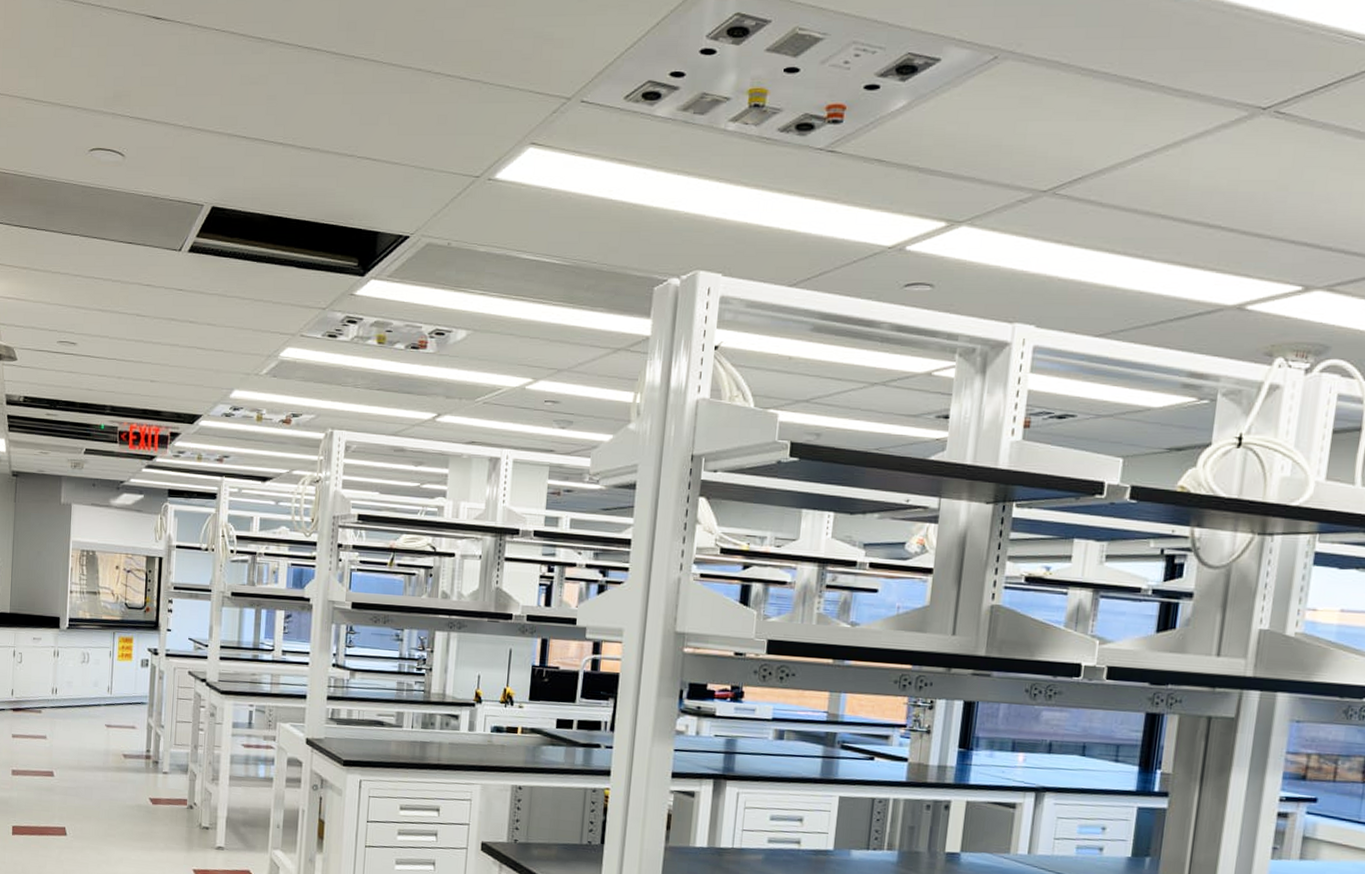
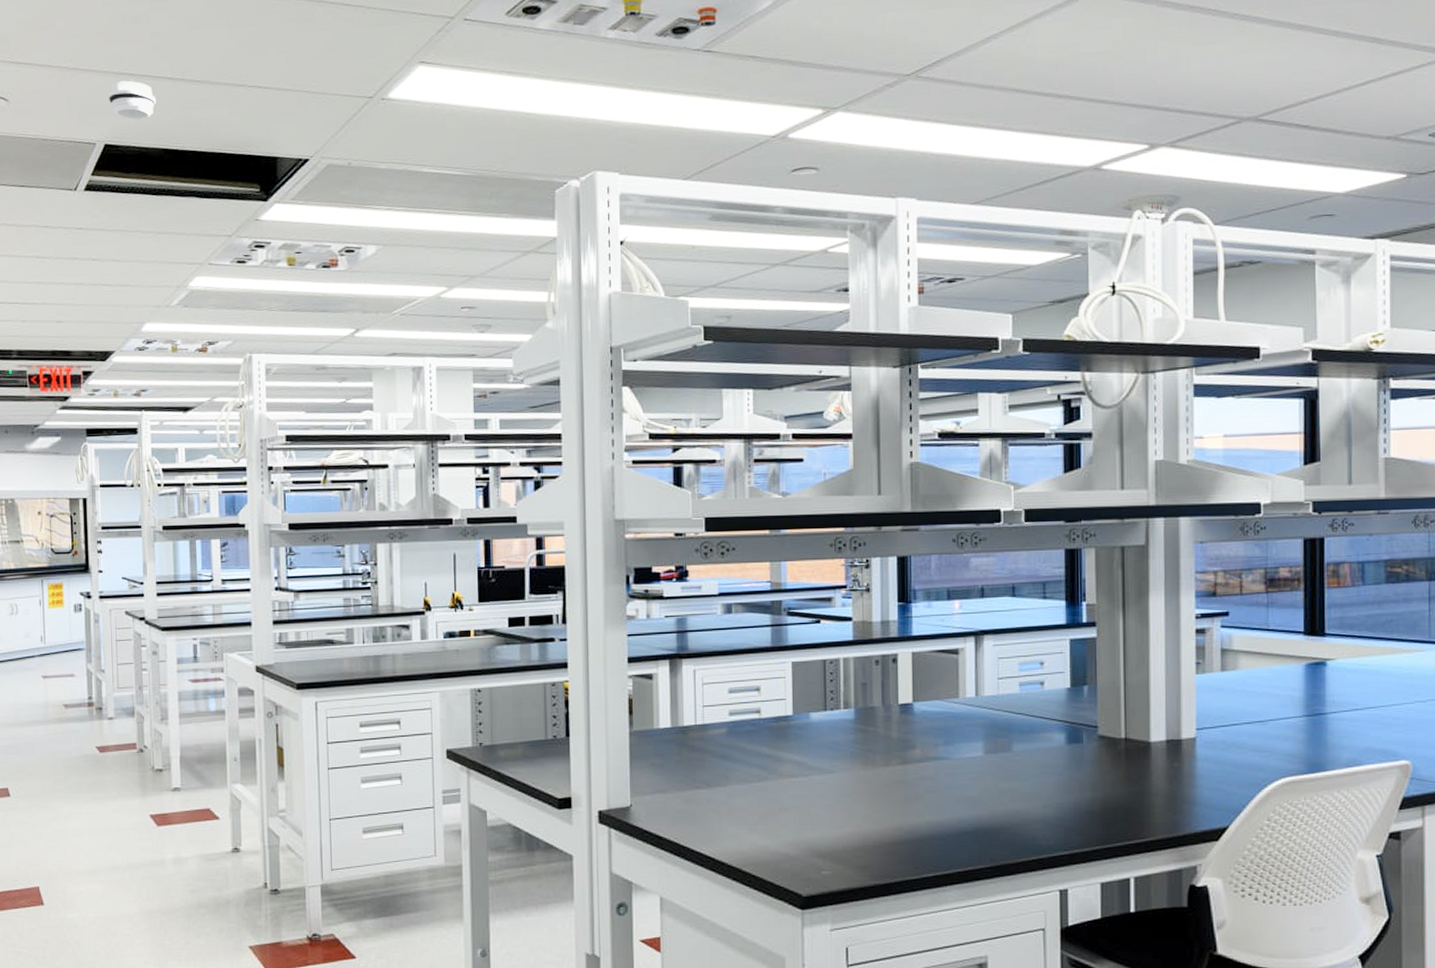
smoke detector: none [219,143,266,183] -> present [108,80,157,120]

